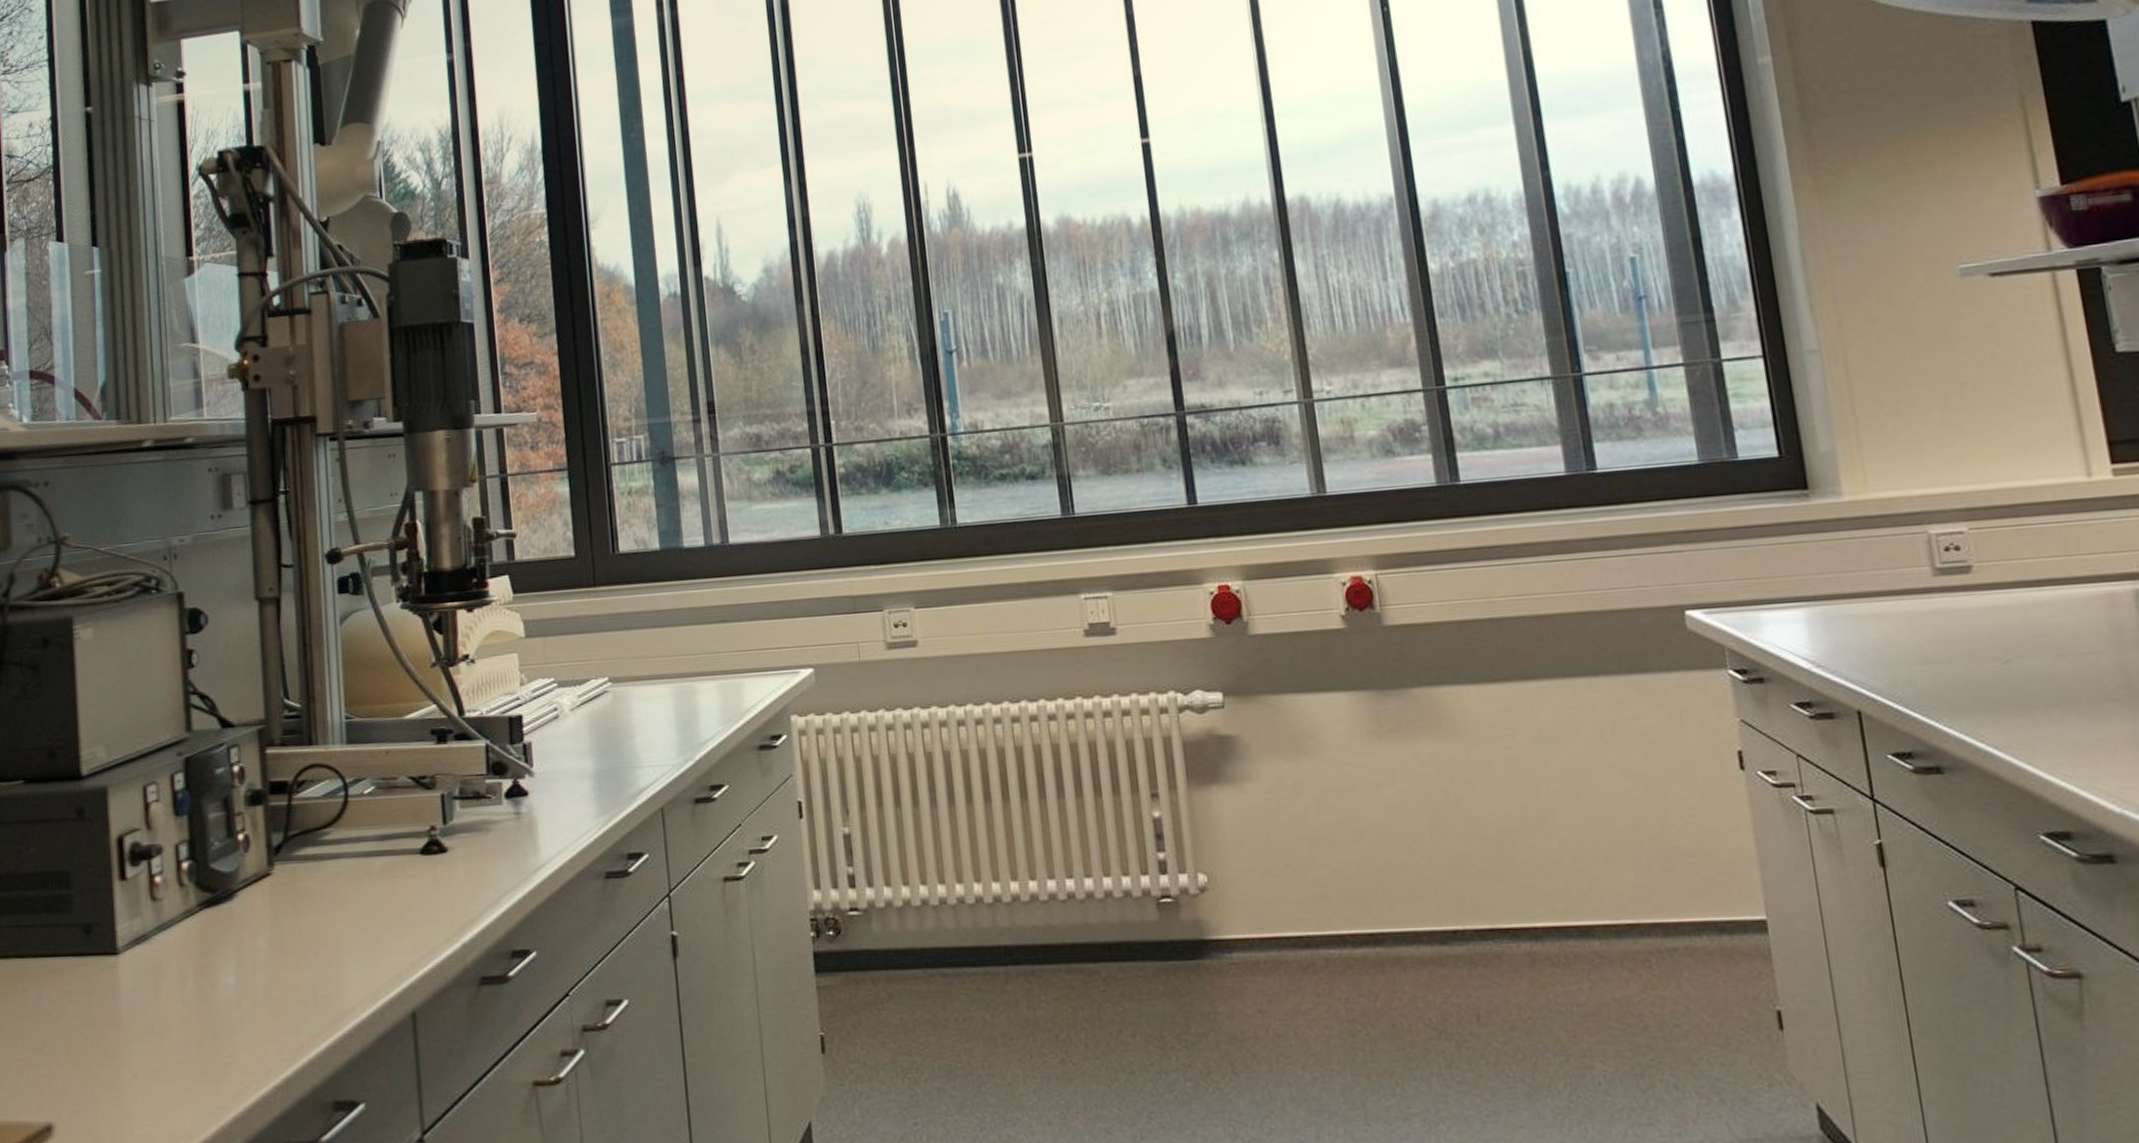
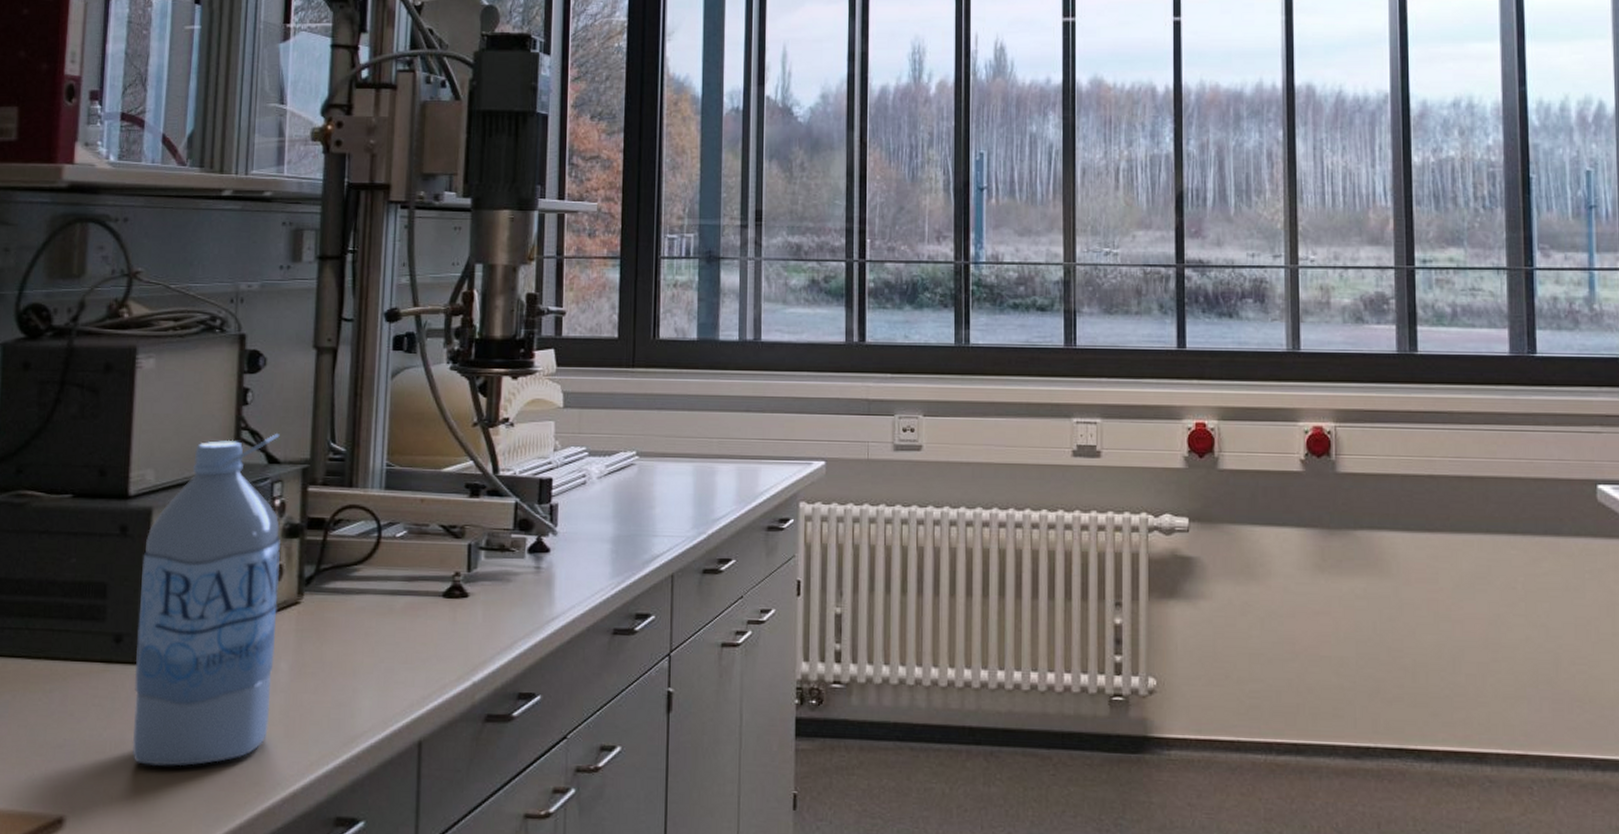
water bottle: none [103,694,254,1062] -> present [132,432,280,767]

